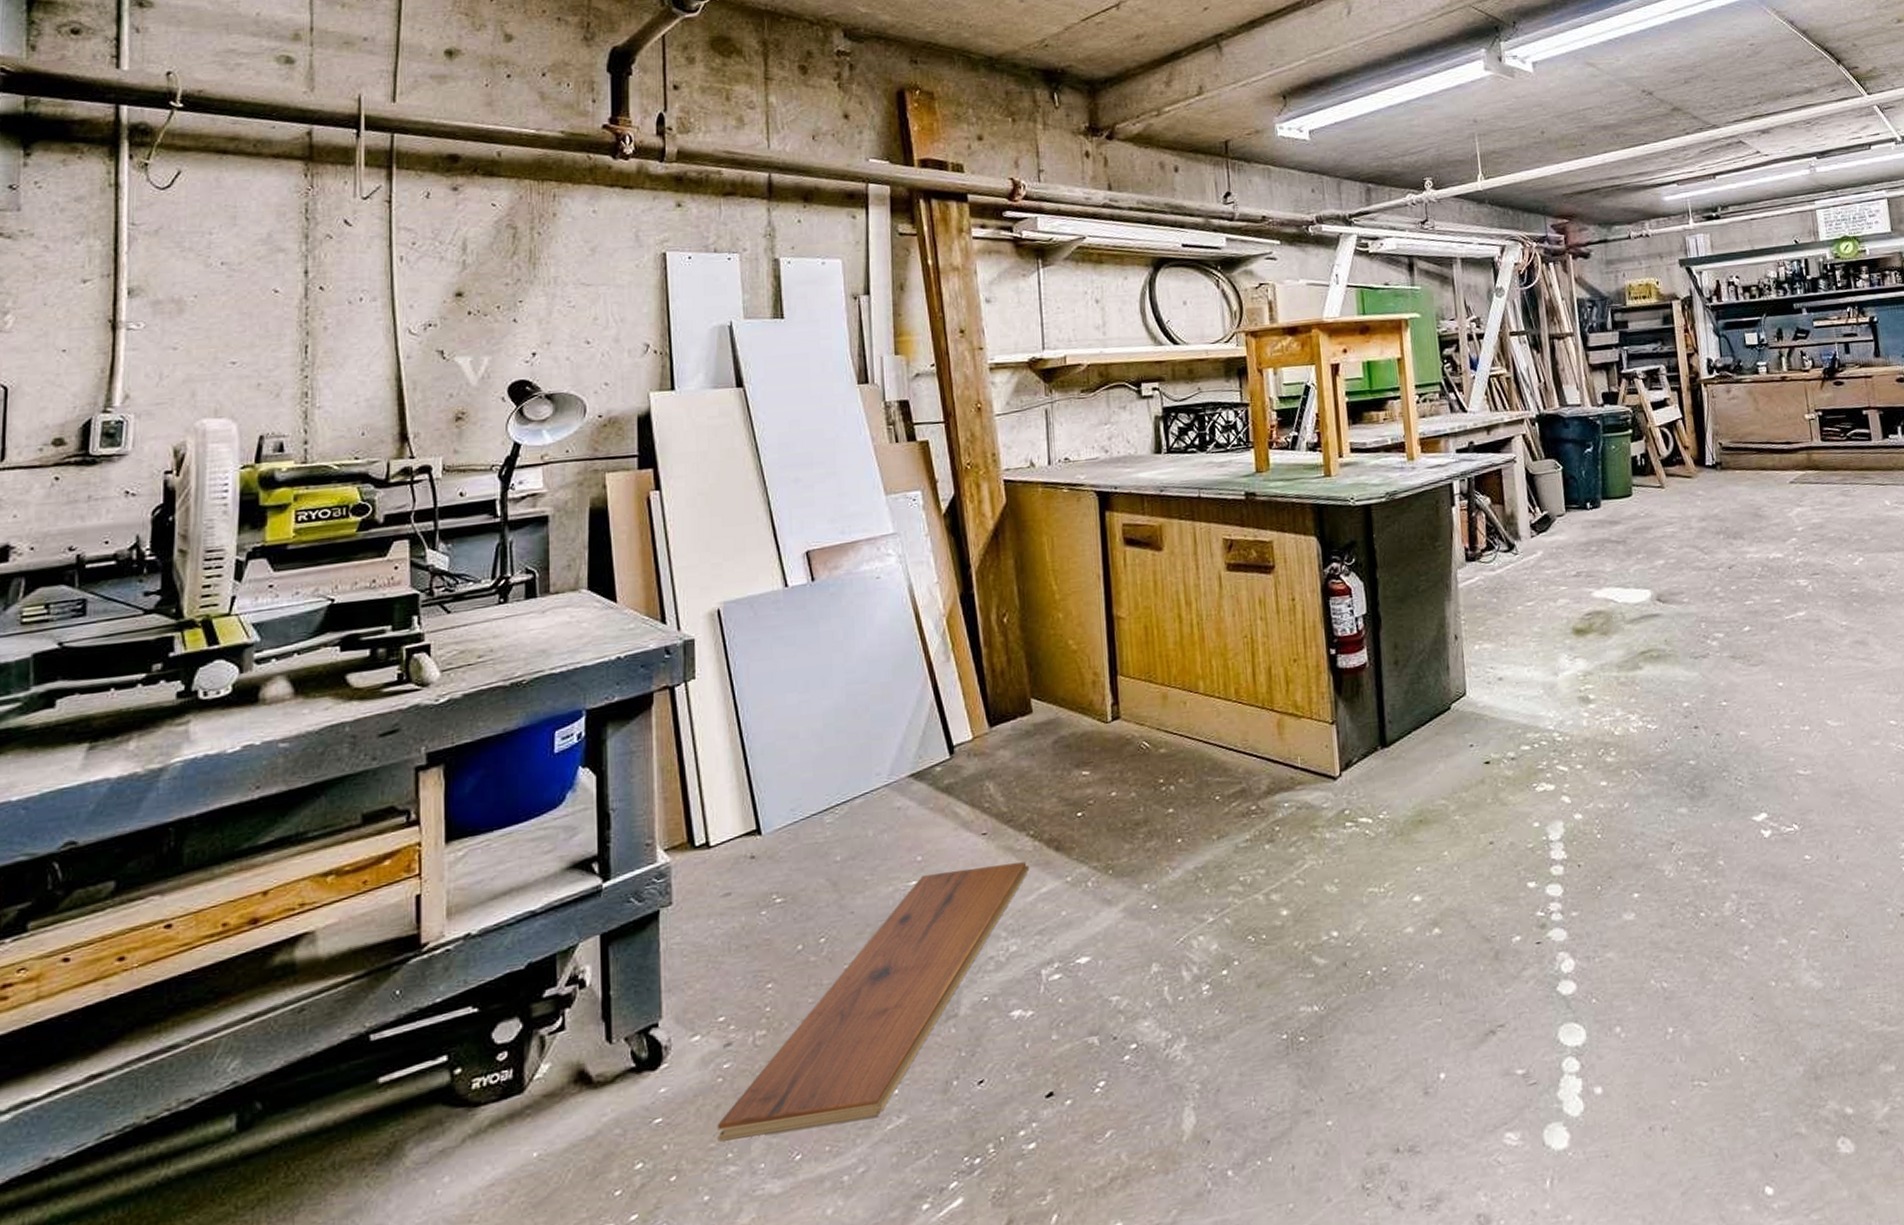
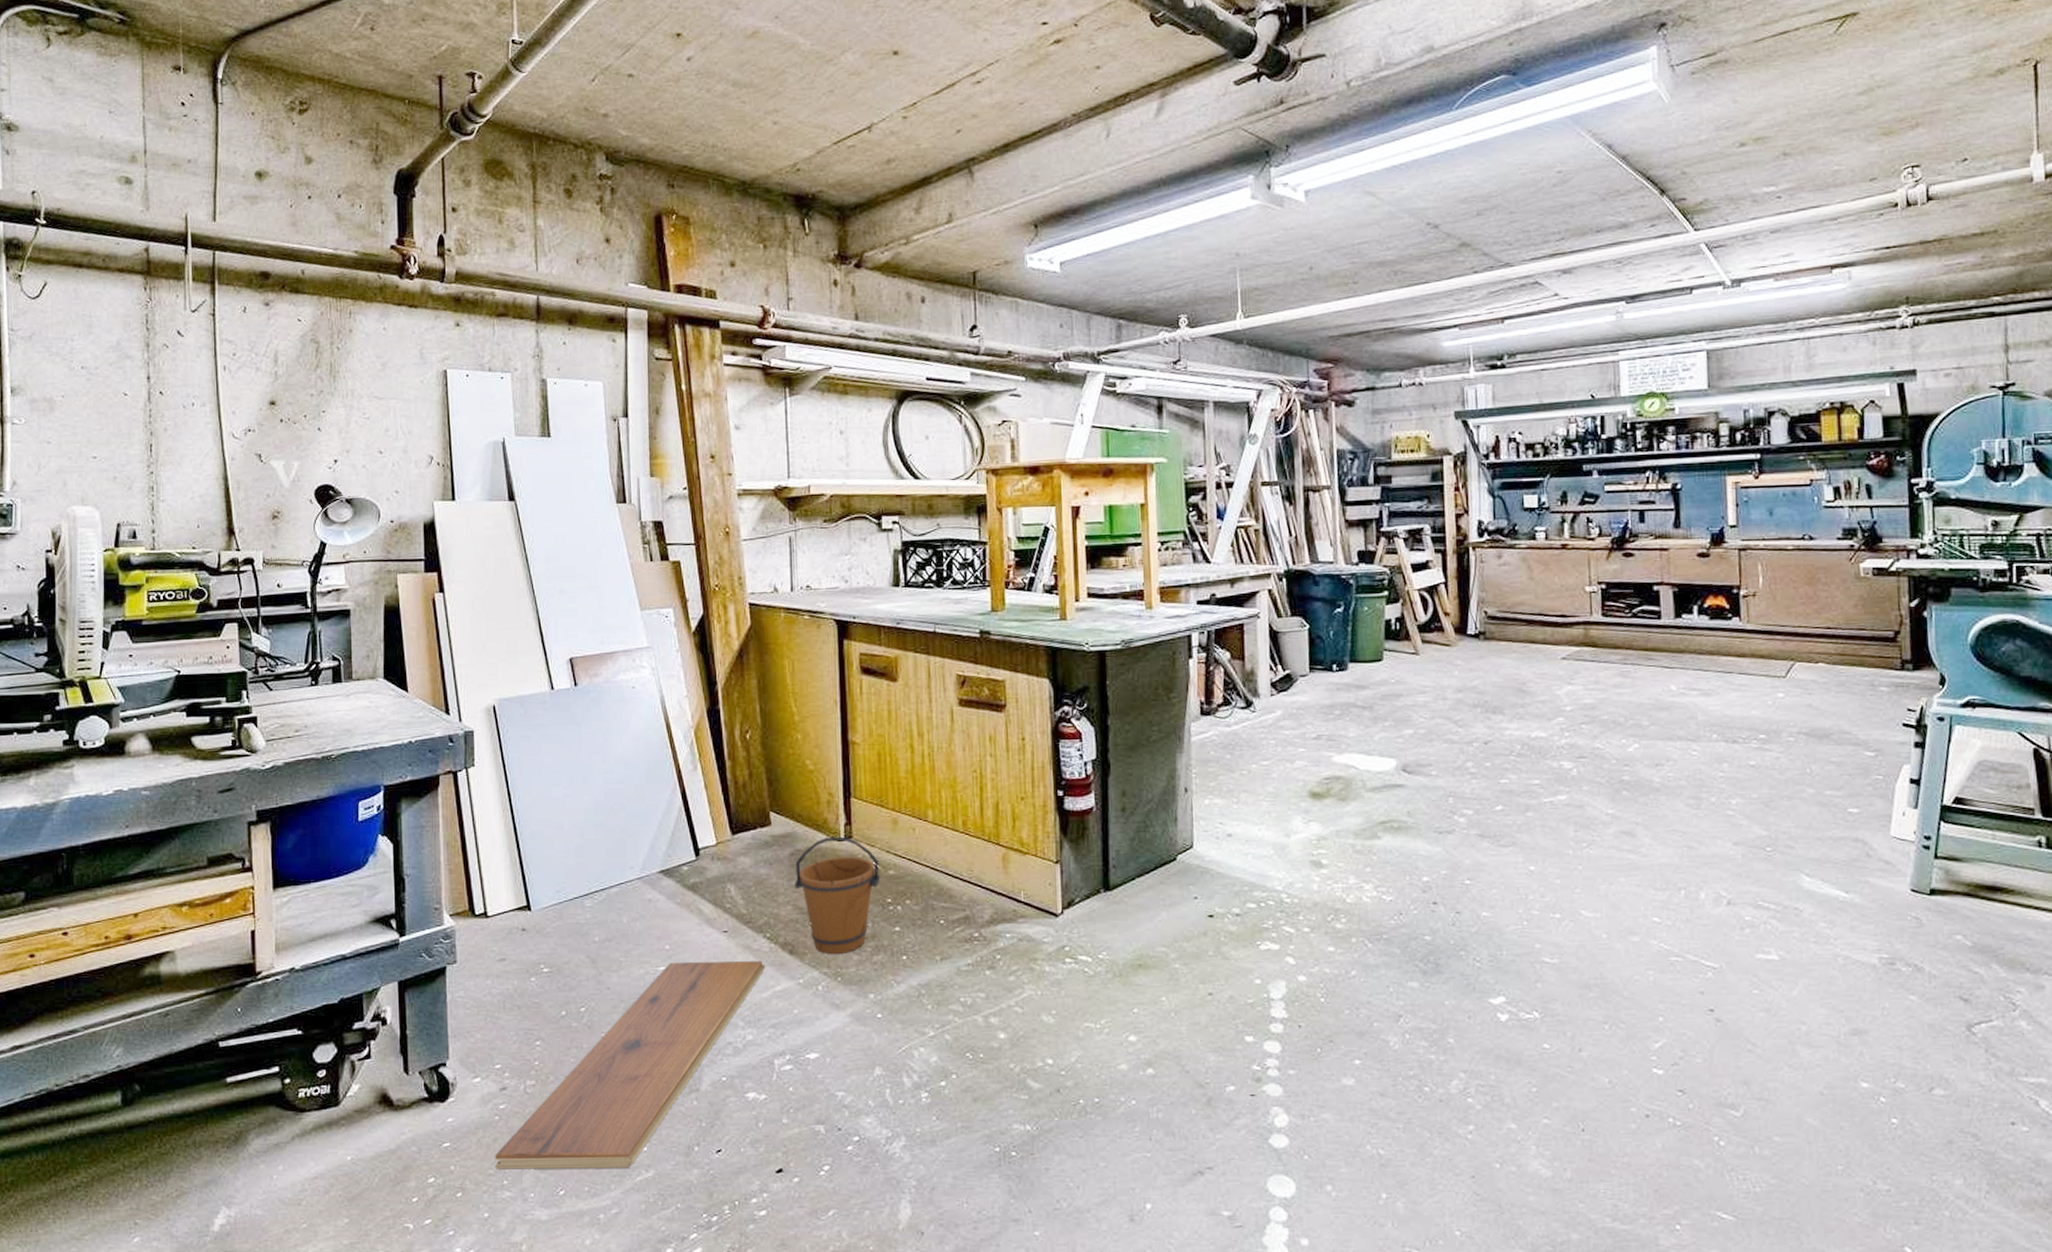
bucket: none [1059,717,1152,846] -> present [795,836,881,954]

